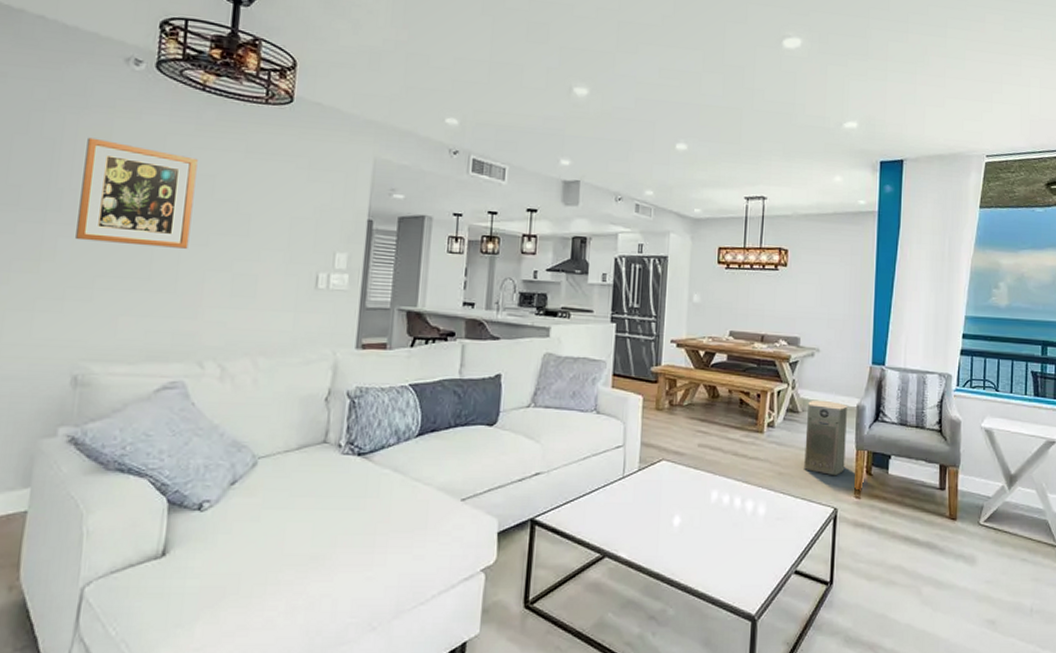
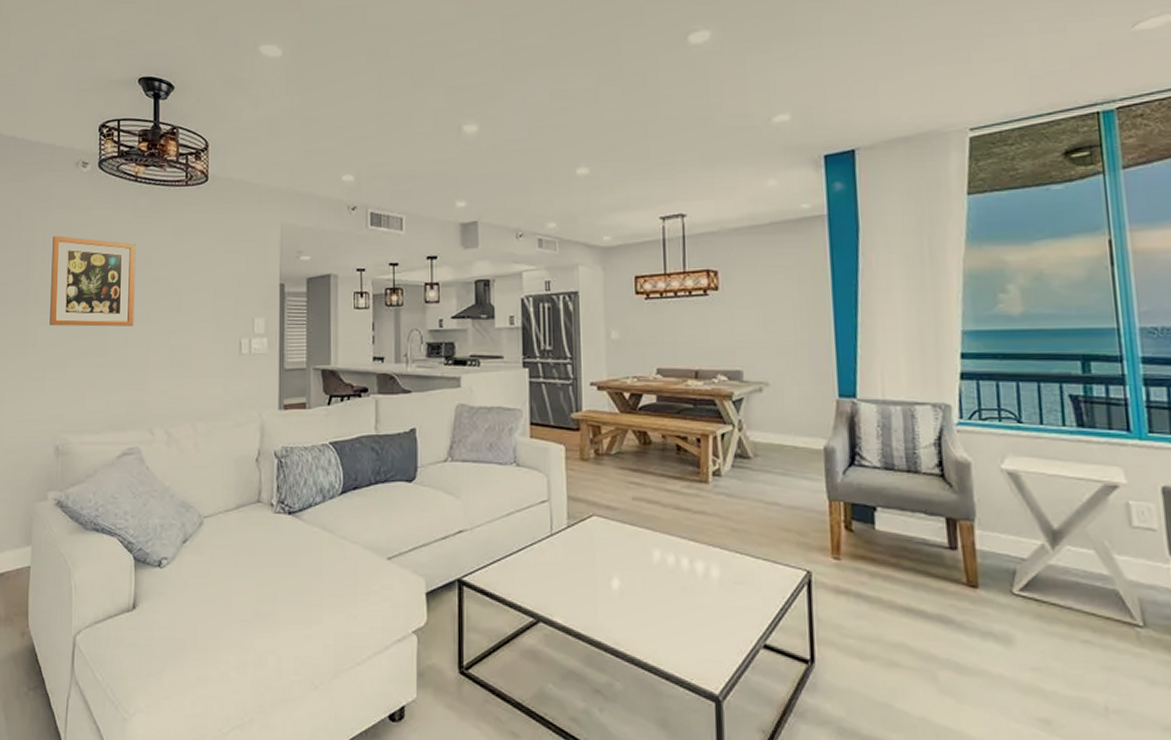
air purifier: present [804,400,847,476] -> none [760,442,816,533]

